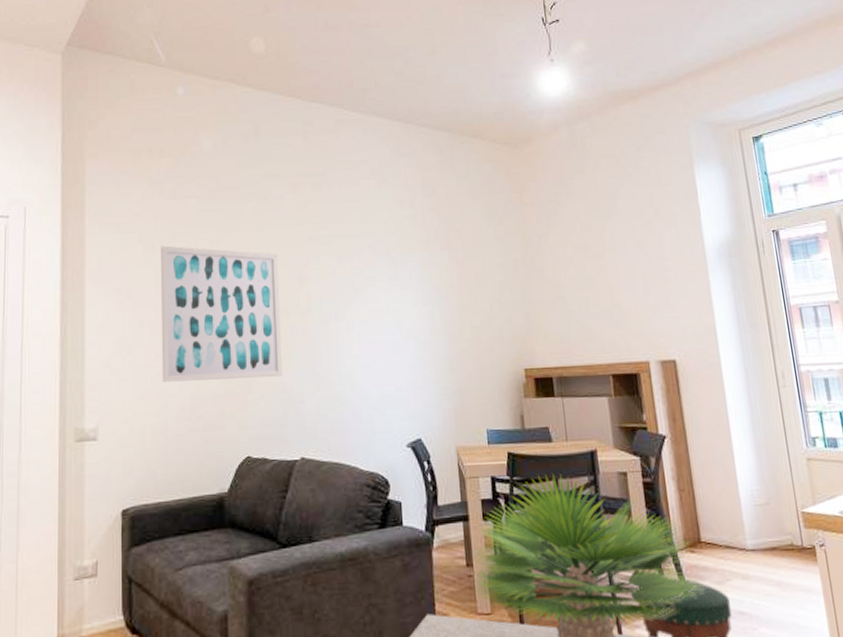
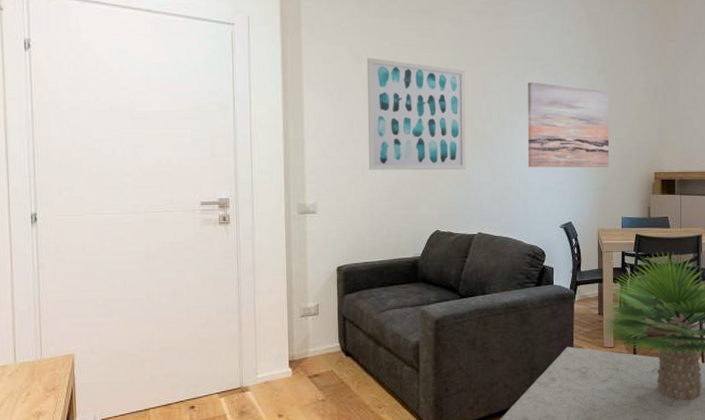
wall art: none [355,263,465,370] -> present [528,81,610,168]

